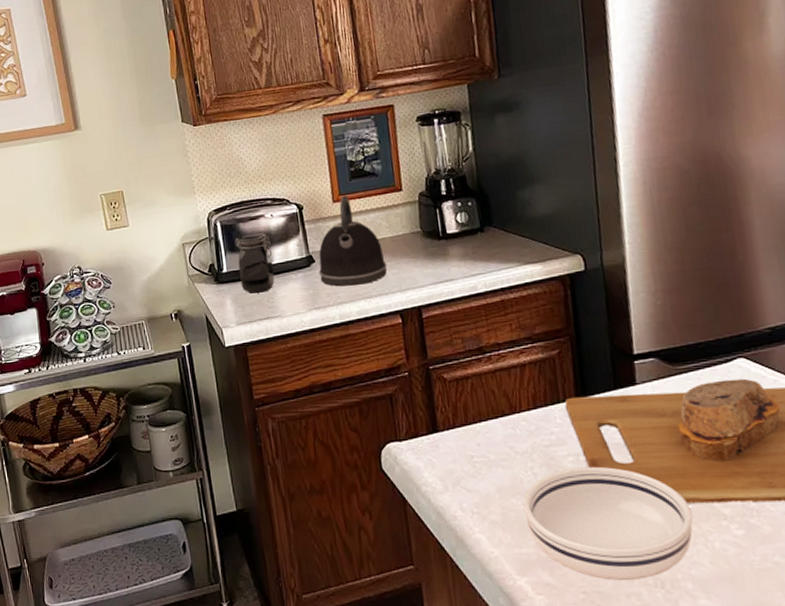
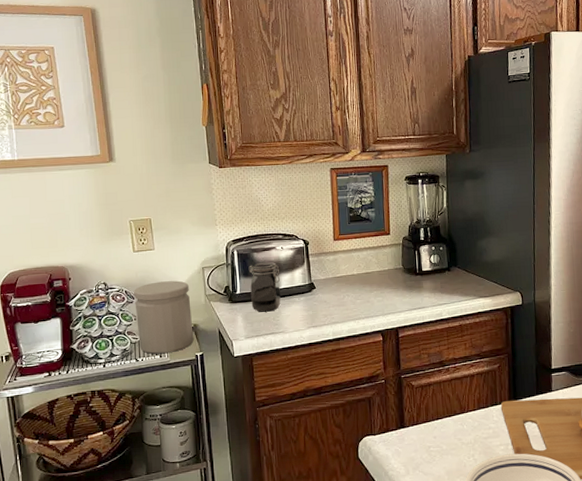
jar: none [109,260,179,346] -> present [133,280,194,354]
kettle: present [318,195,387,287] -> none [318,235,374,309]

